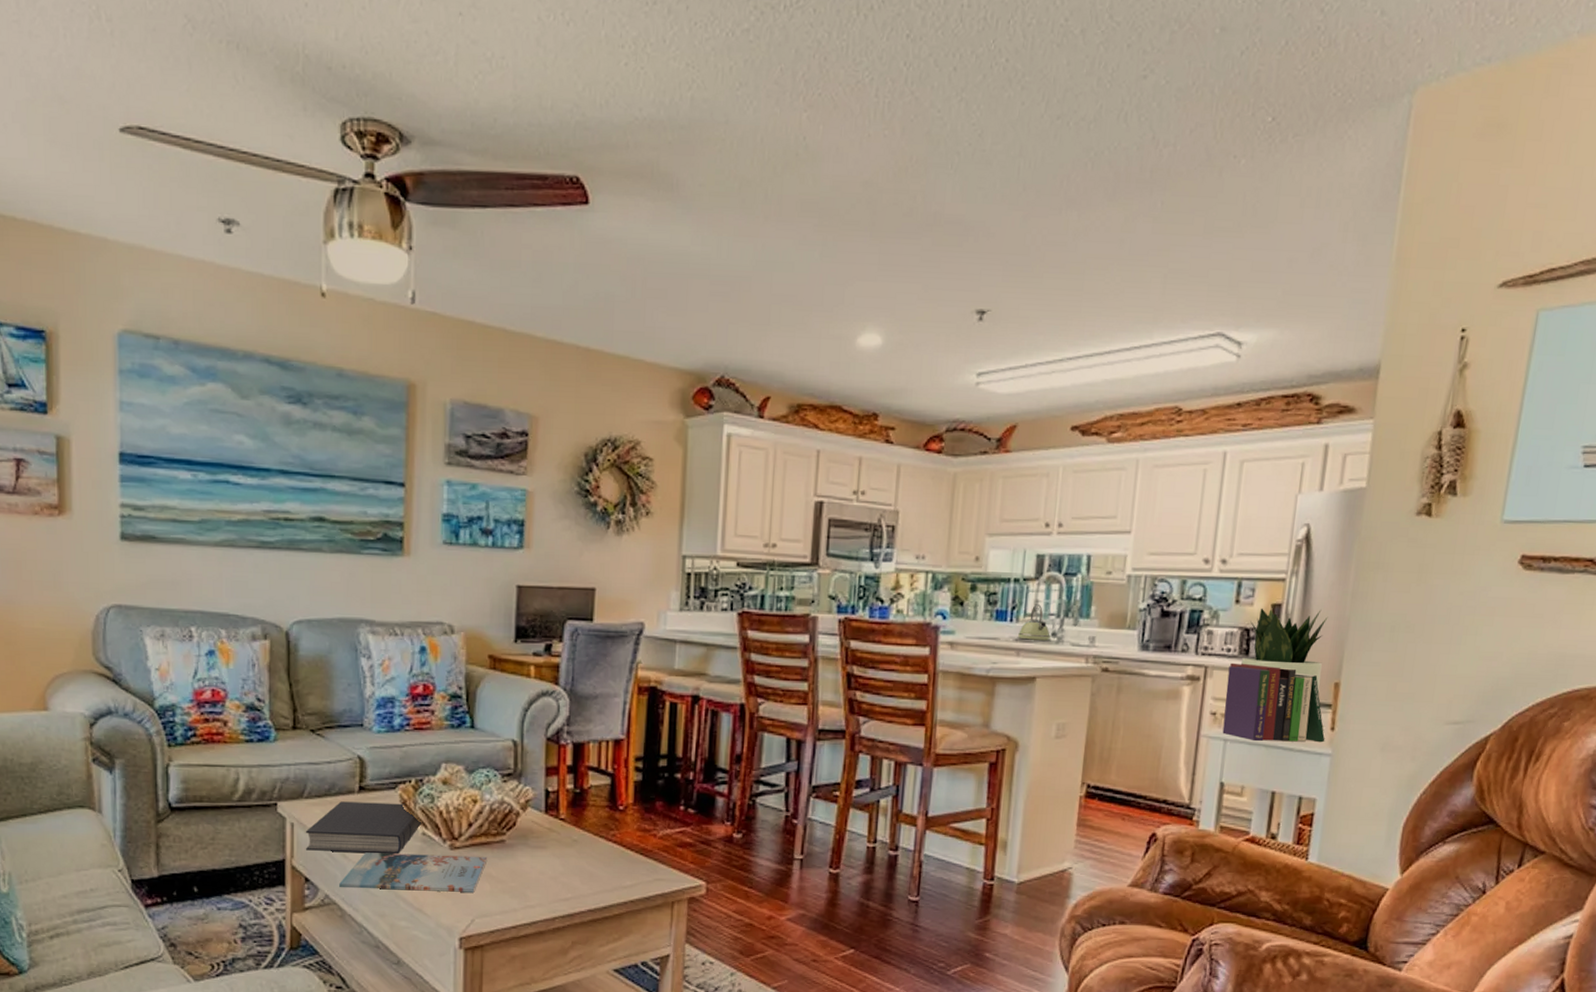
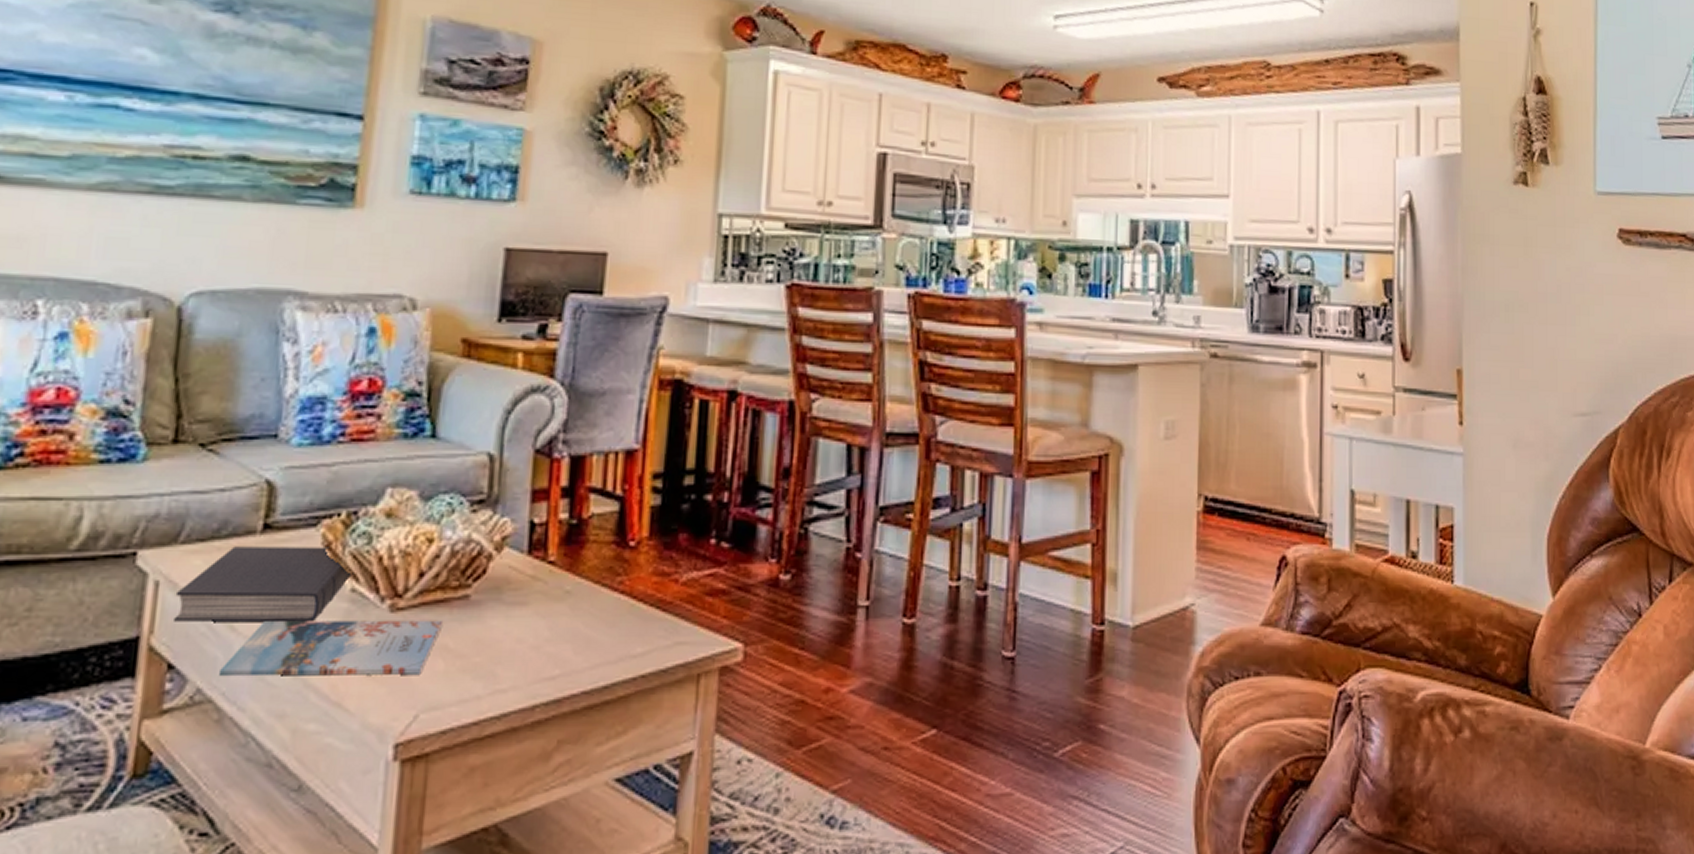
kettle: present [1017,604,1051,641] -> none [1114,277,1152,321]
books: present [1222,662,1325,743] -> none [1345,346,1454,440]
planter: present [1241,609,1328,728] -> none [1359,285,1452,423]

